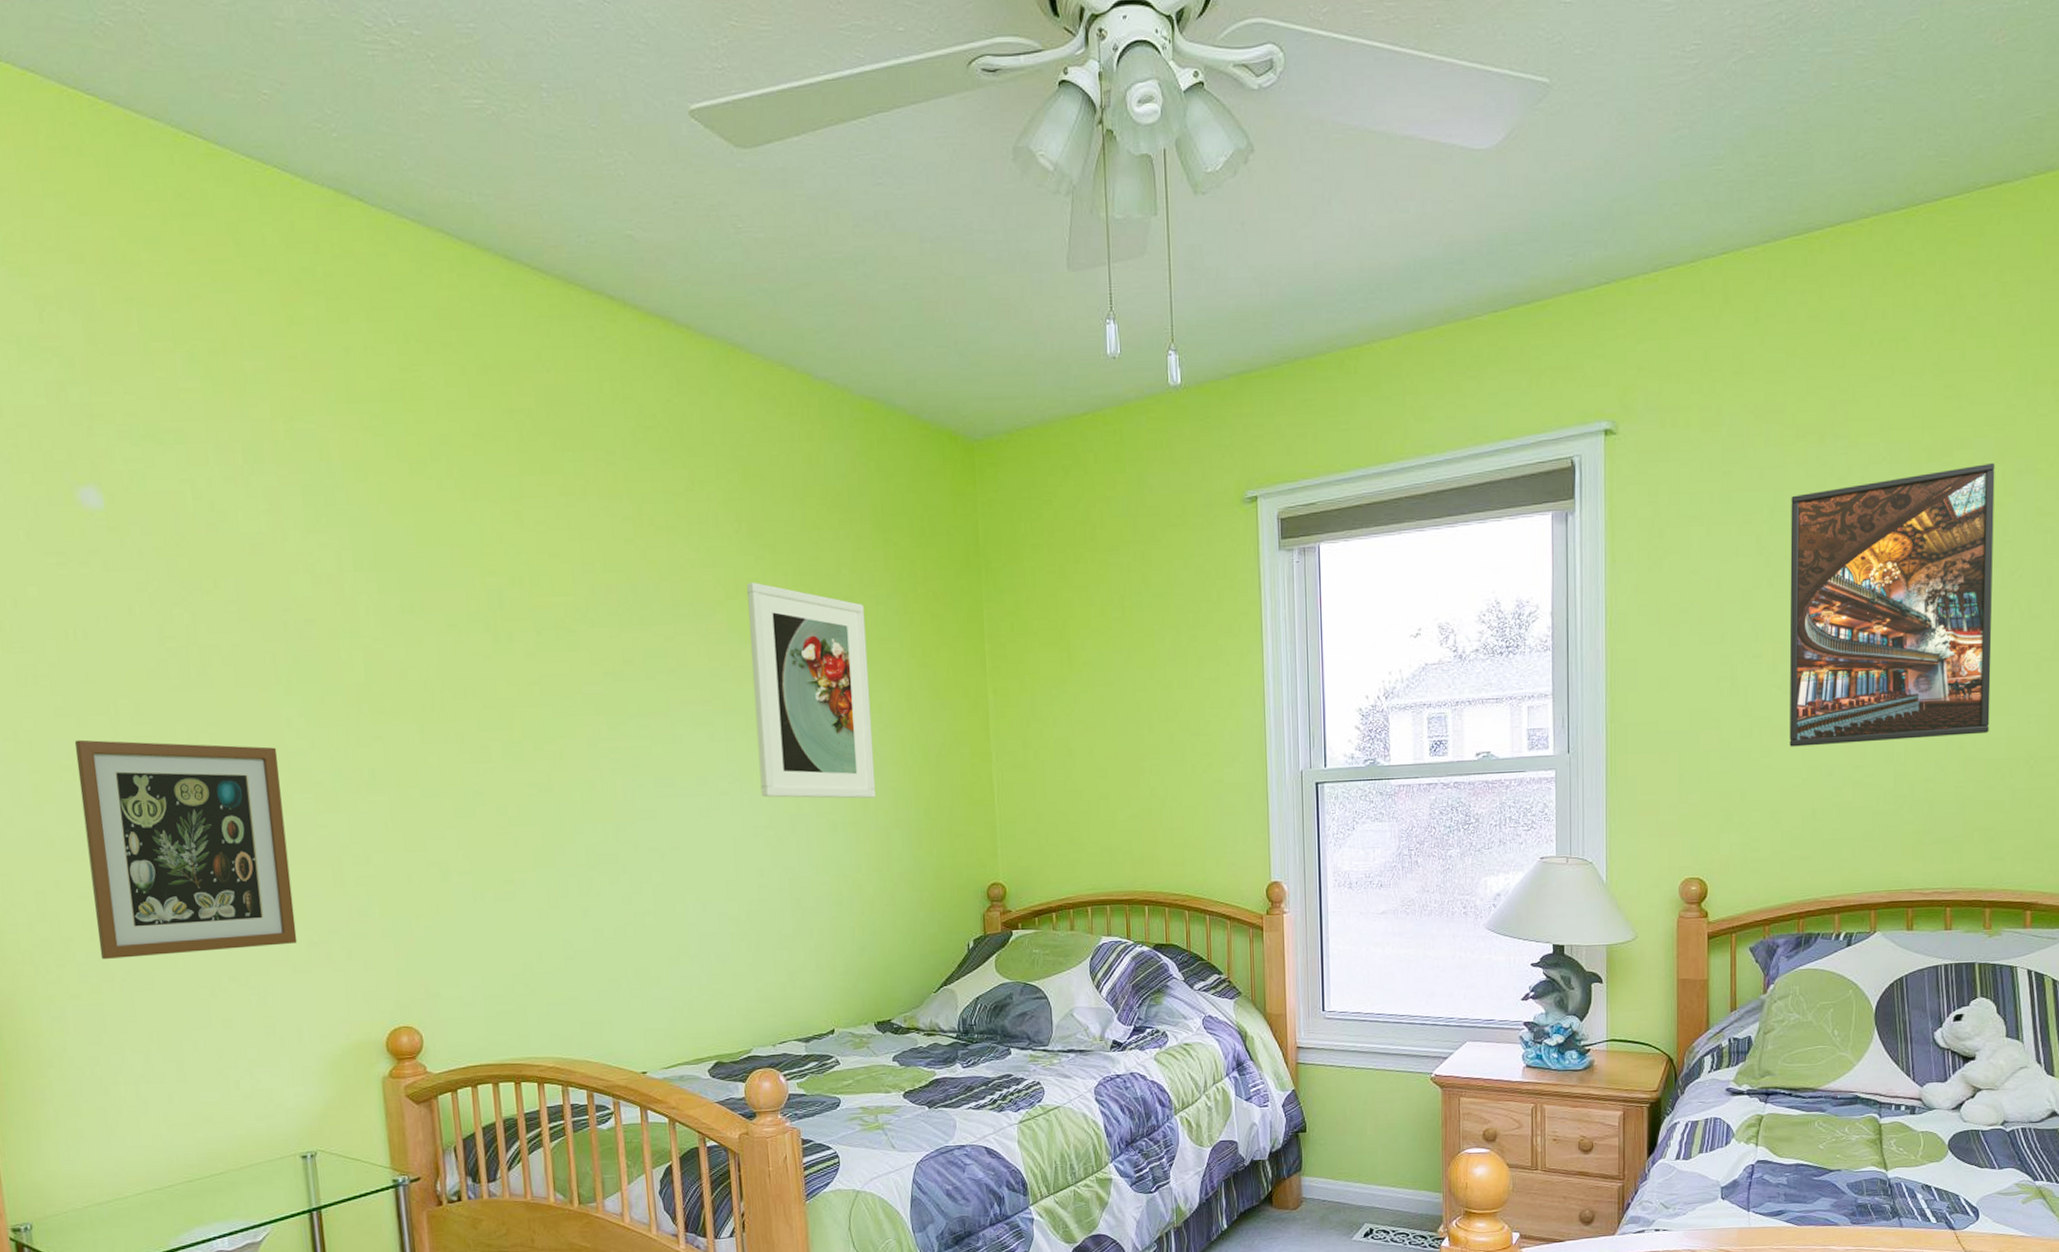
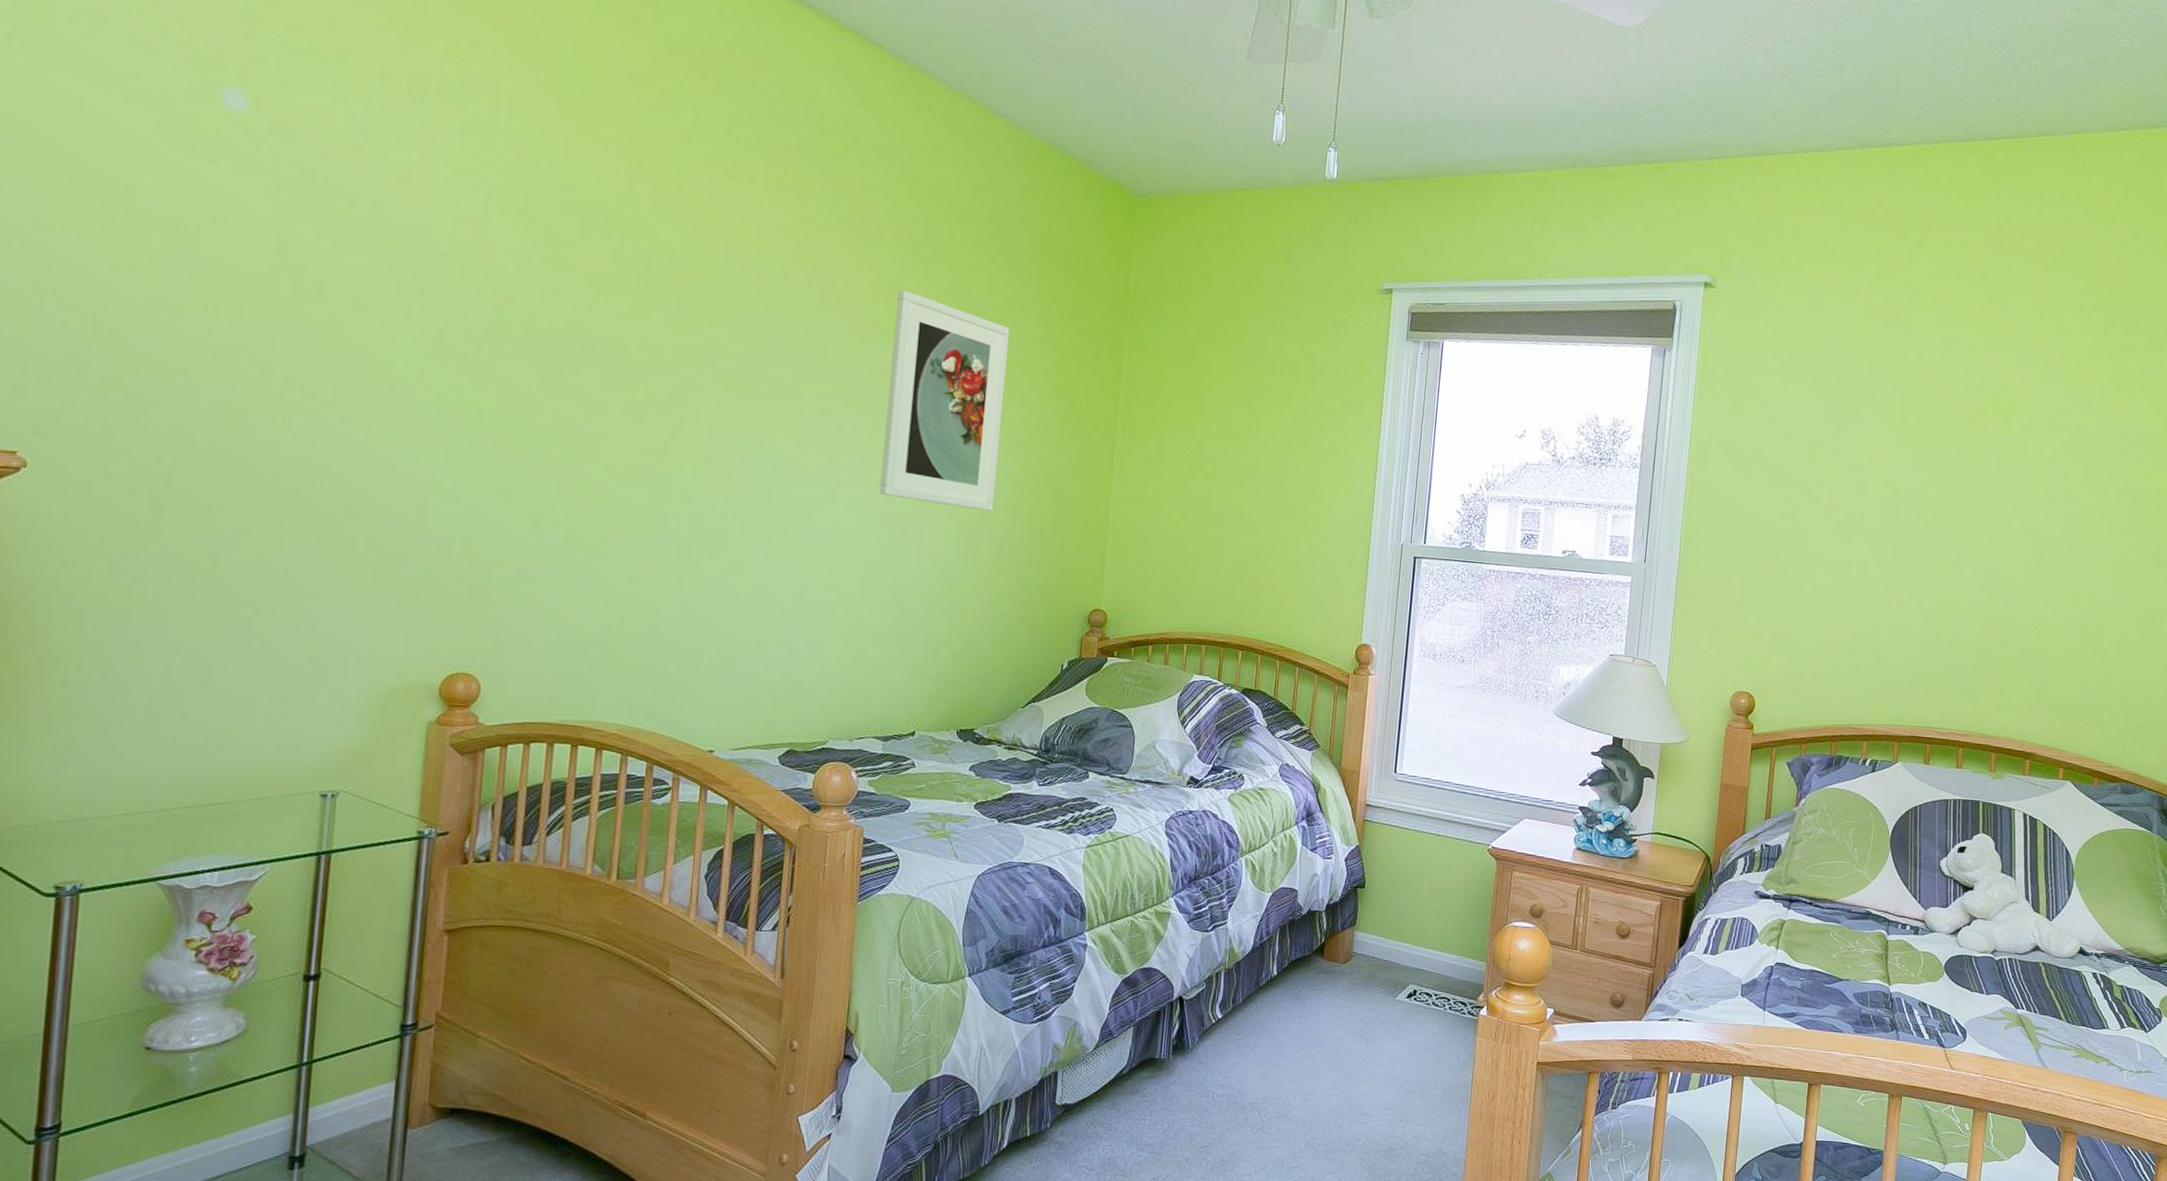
picture frame: present [74,739,298,959] -> none [139,334,382,573]
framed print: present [1789,462,1995,747] -> none [1837,364,2027,597]

